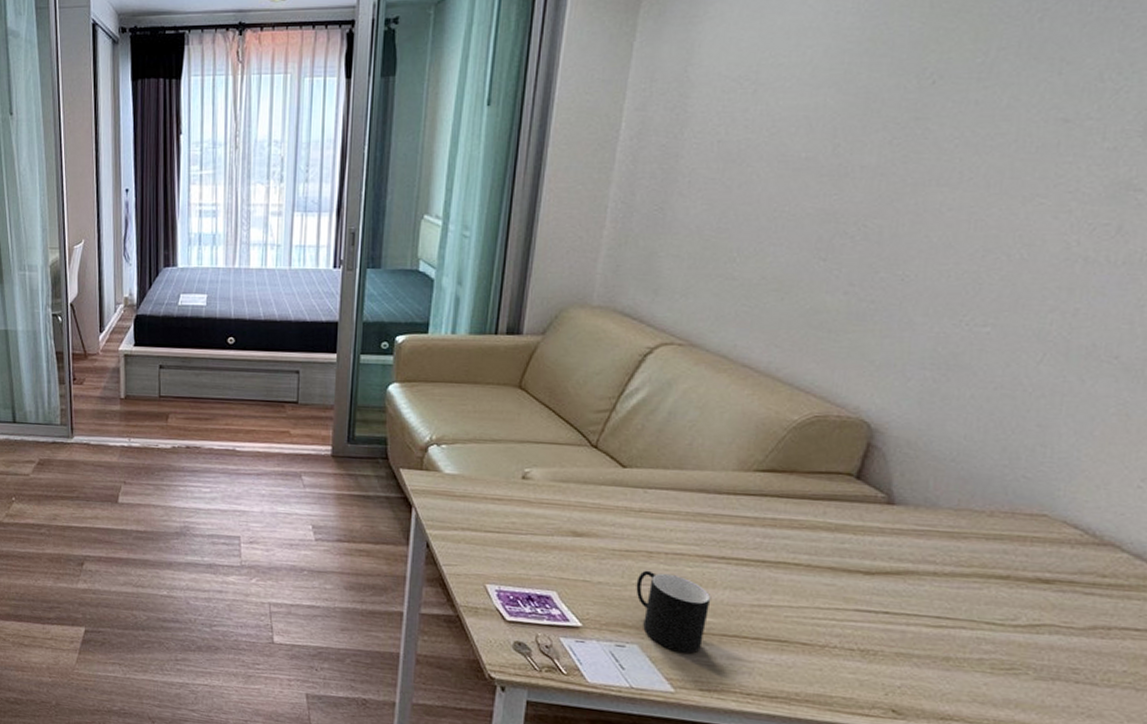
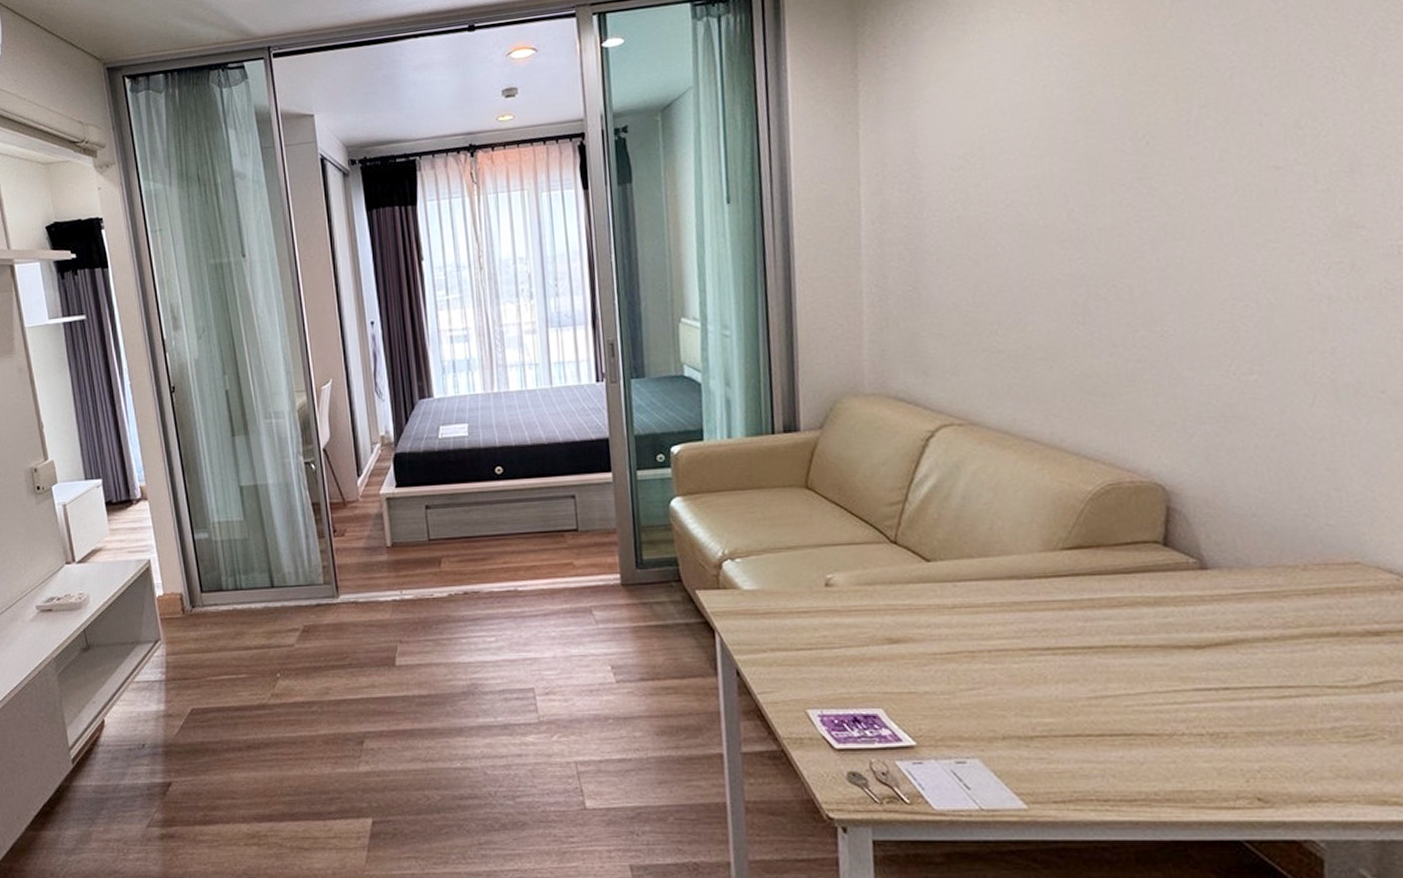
cup: present [636,570,712,654] -> none [964,672,1046,762]

